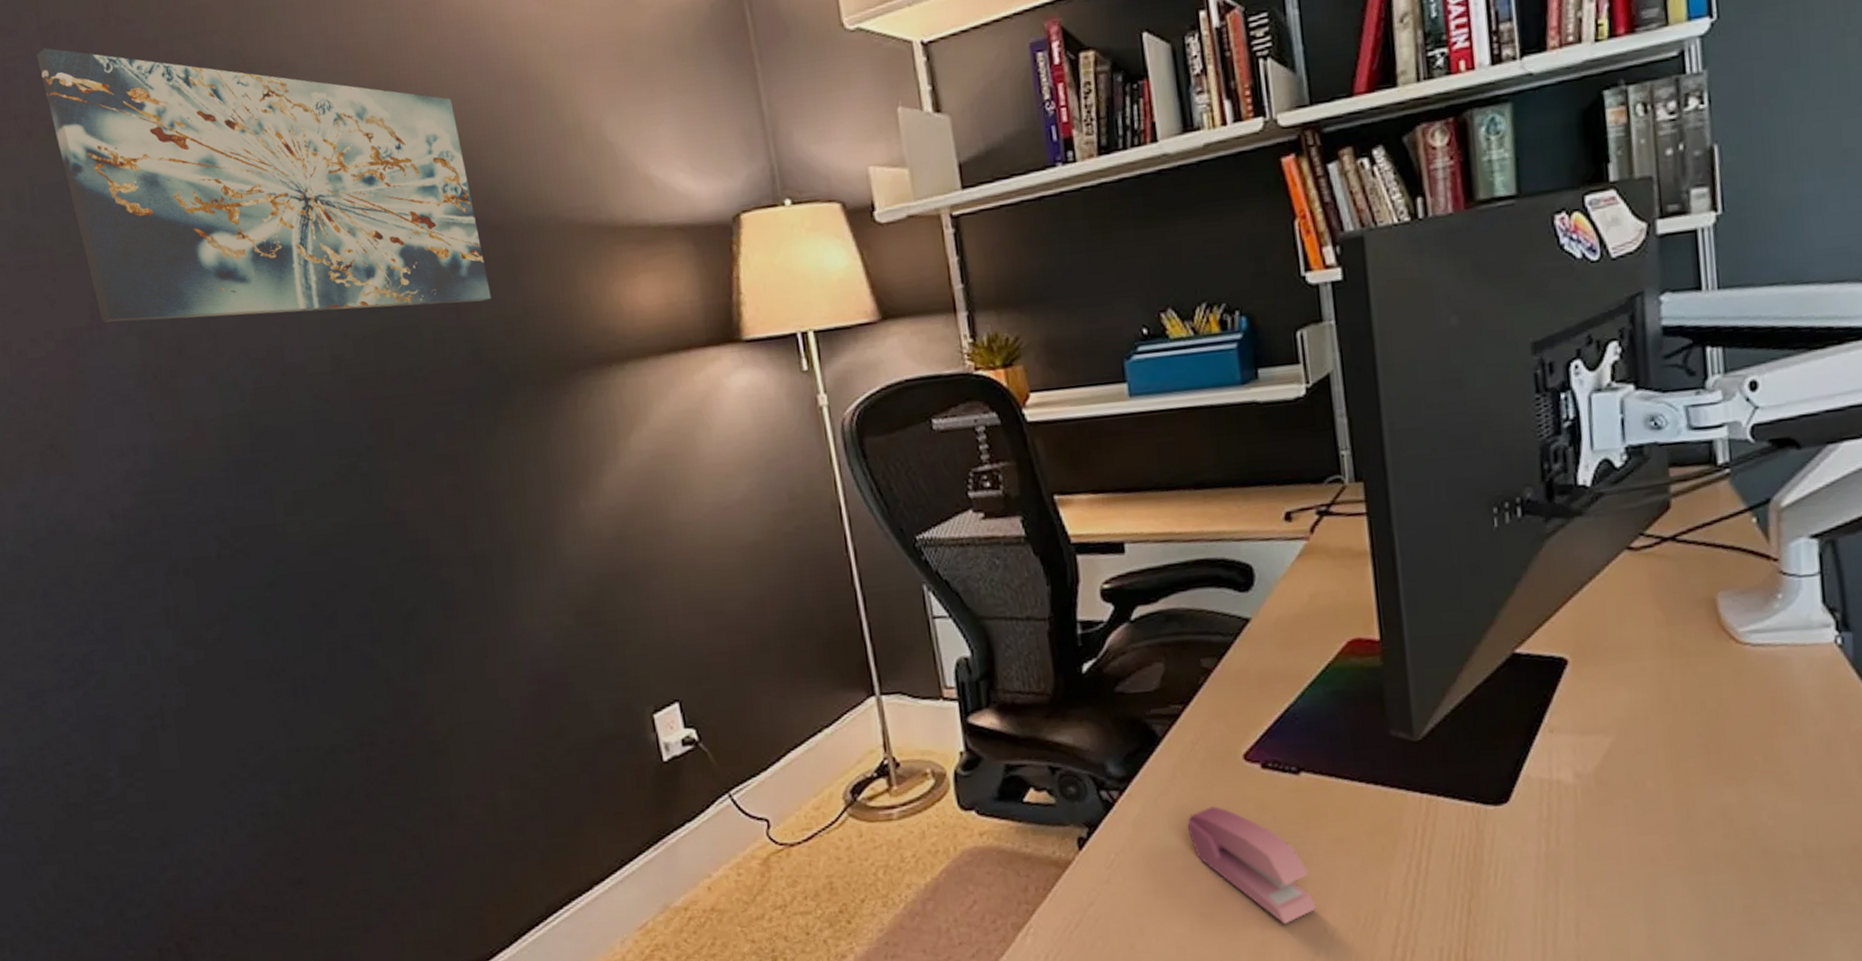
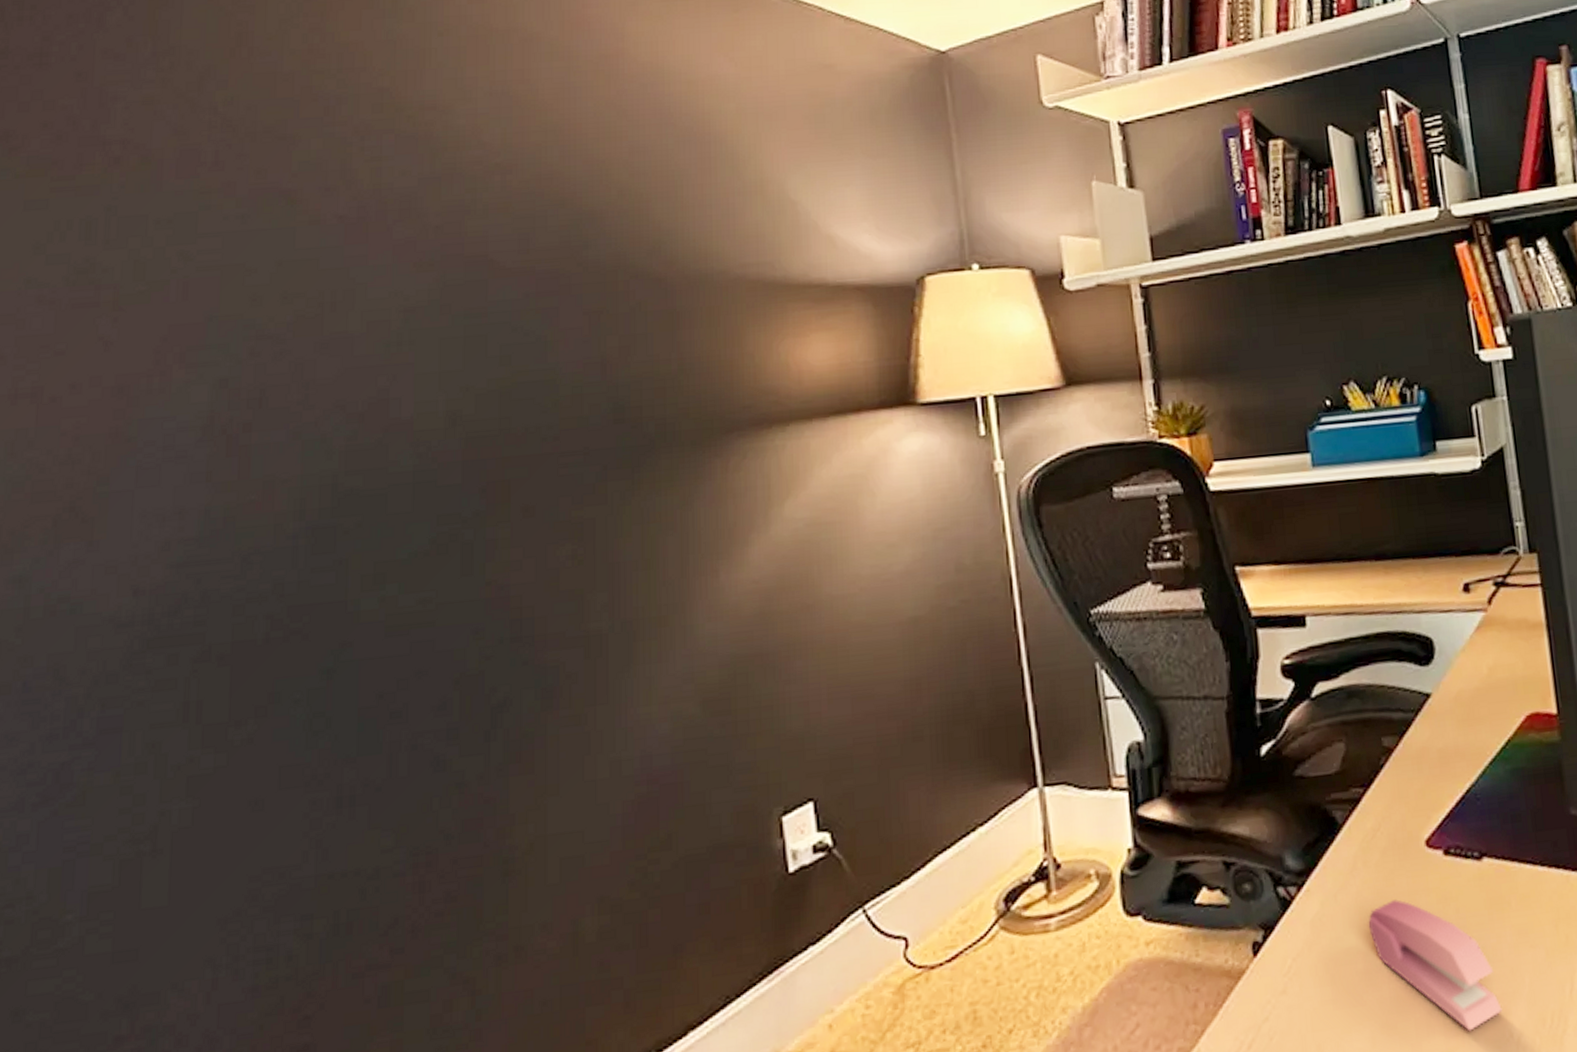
wall art: present [36,48,491,323] -> none [144,74,643,369]

